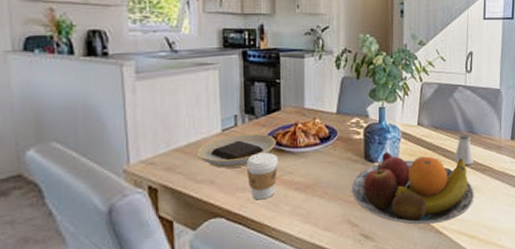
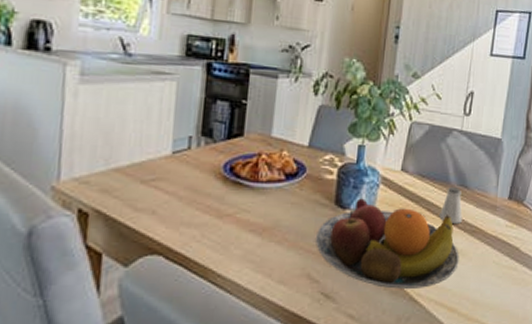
plate: present [196,133,276,169] -> none [139,159,234,198]
coffee cup: present [247,152,278,200] -> none [195,183,234,239]

